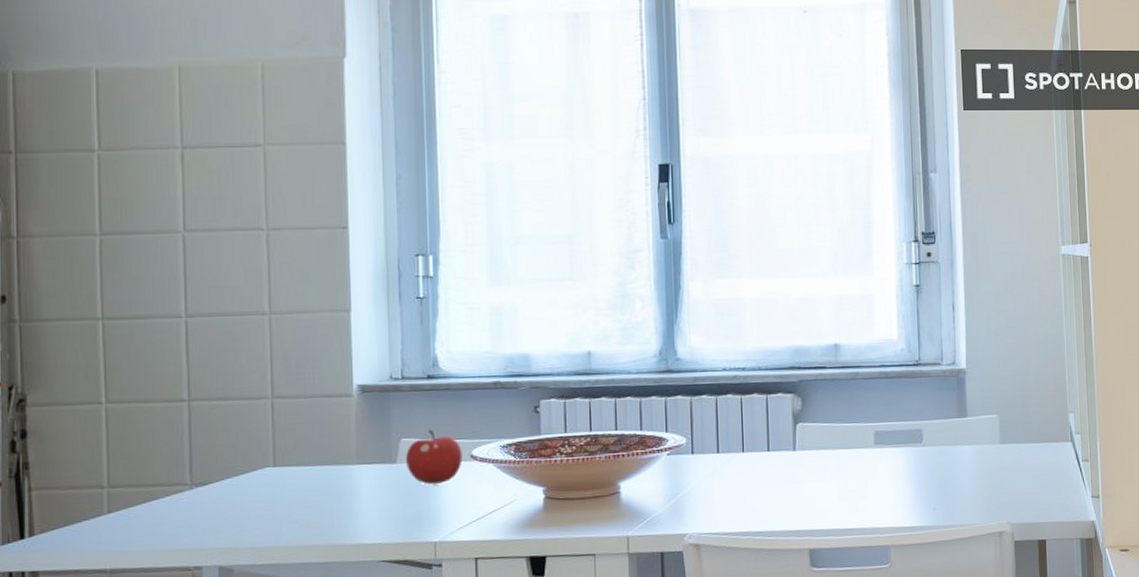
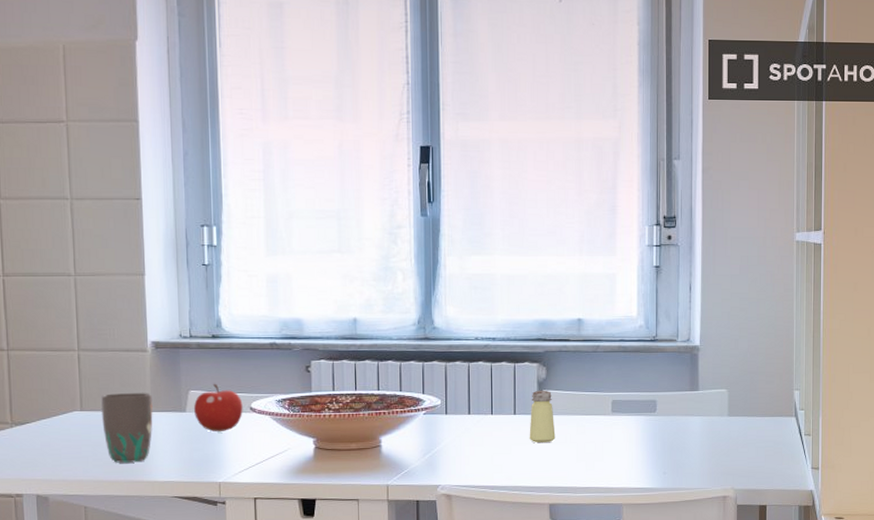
mug: none [298,443,358,525] -> present [101,393,153,463]
saltshaker: none [785,423,814,482] -> present [529,390,556,443]

